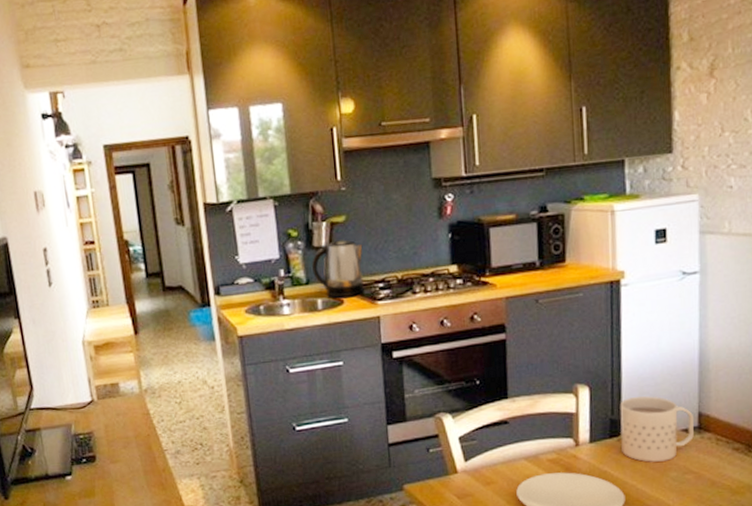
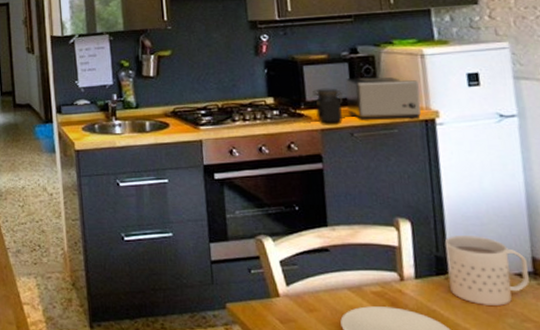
kettle: present [311,239,364,298] -> none [140,71,188,122]
jar: none [499,251,530,294] -> present [313,88,343,126]
toaster: none [532,235,608,286] -> present [345,76,422,121]

